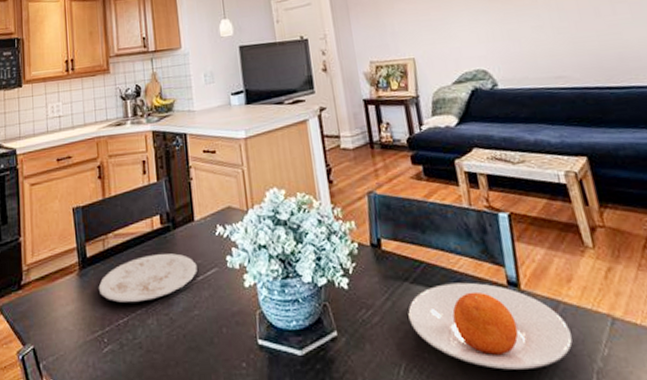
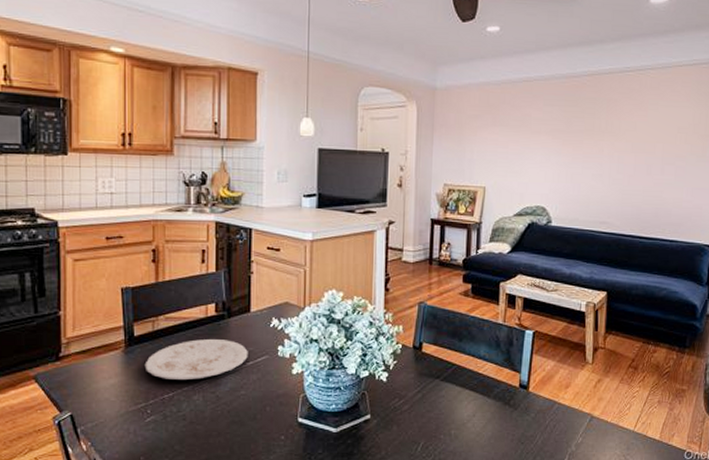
plate: present [408,282,573,370] -> none [434,383,558,450]

